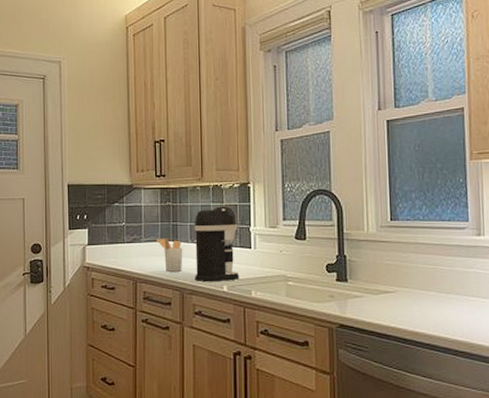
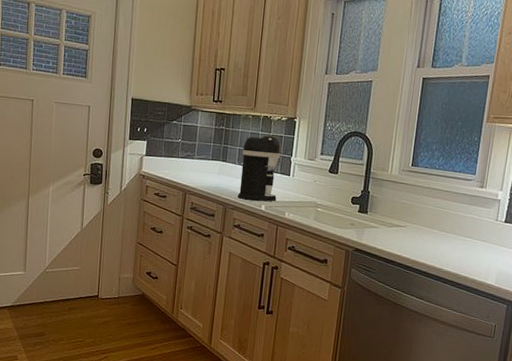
utensil holder: present [156,237,183,272] -> none [208,157,230,189]

